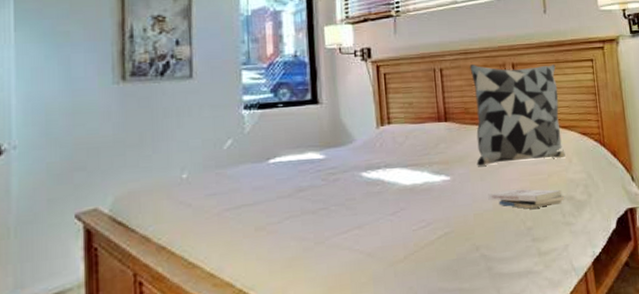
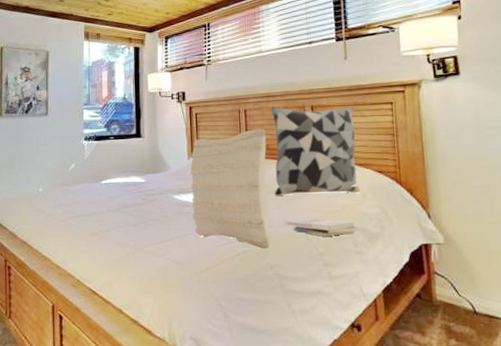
pillow: none [380,89,476,229] -> present [190,128,272,249]

